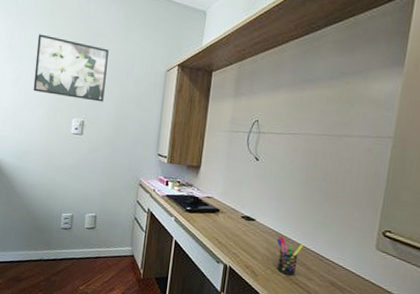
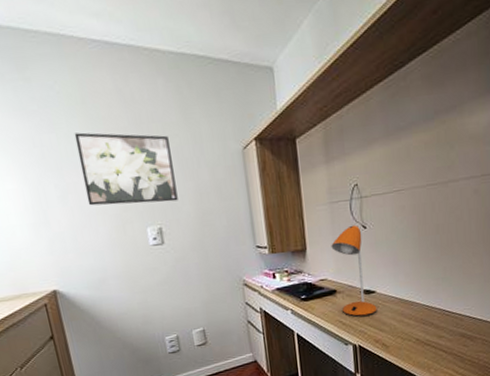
desk lamp: none [221,155,254,241] -> present [331,225,377,317]
pen holder: present [276,236,304,276] -> none [401,301,429,339]

